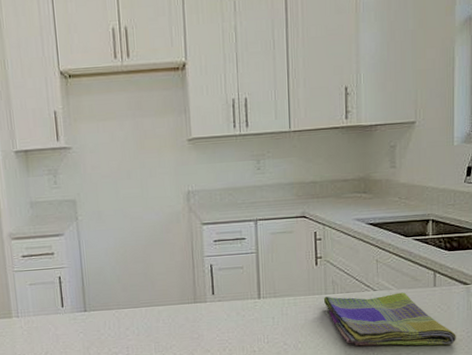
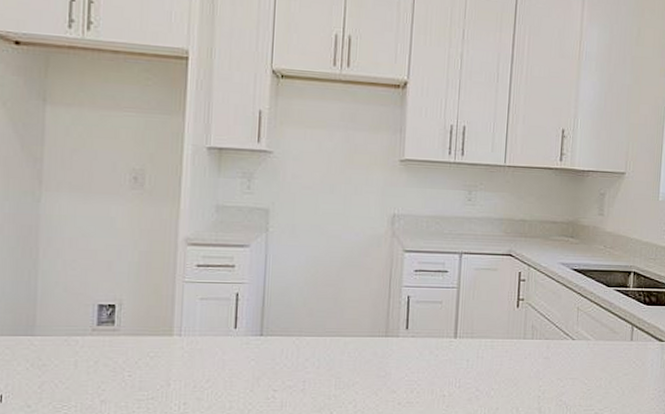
dish towel: present [323,292,456,346] -> none [521,341,649,403]

